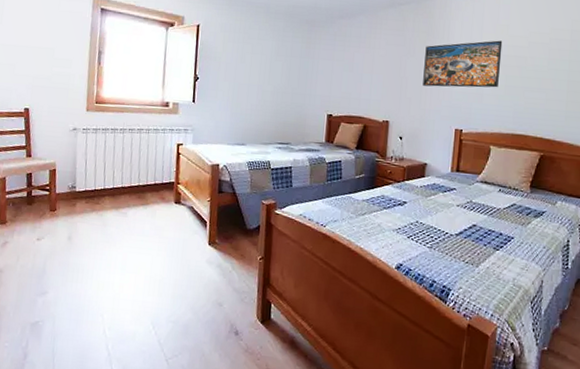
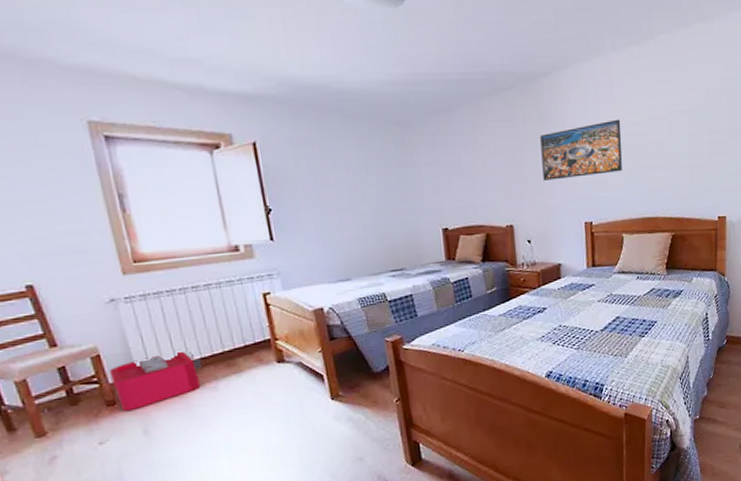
storage bin: none [58,178,121,218] -> present [109,351,202,411]

